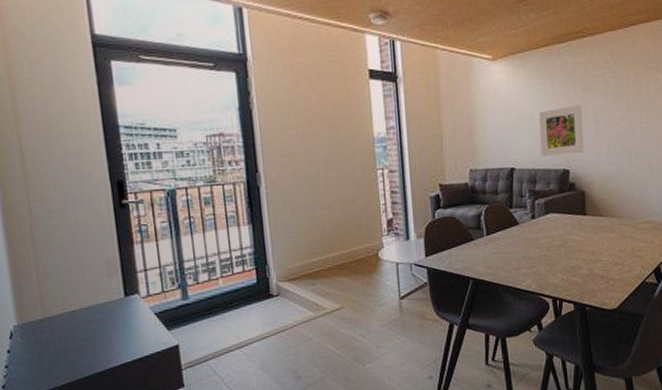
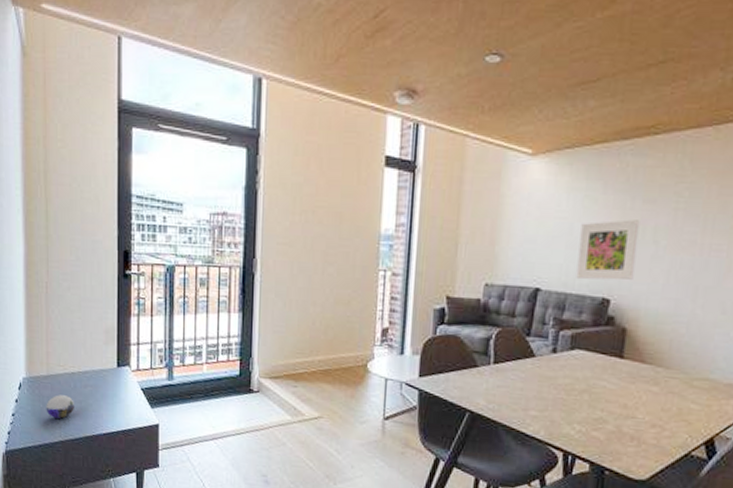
decorative orb: none [45,335,81,361] -> present [46,394,75,419]

